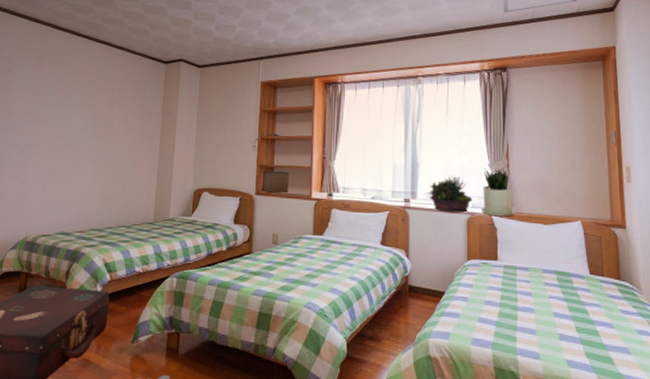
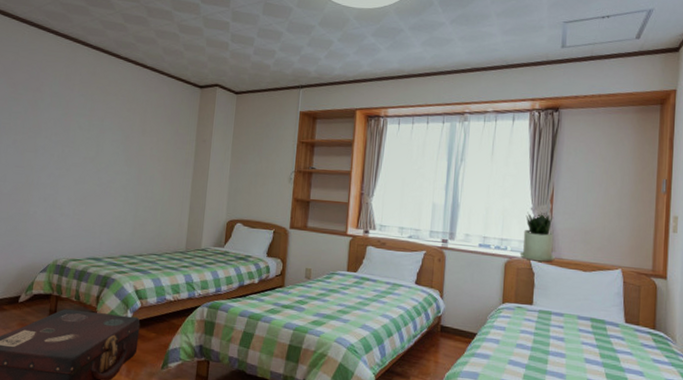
decorative box: present [261,171,288,193] -> none [296,204,324,228]
succulent planter: present [429,175,473,214] -> none [468,217,513,257]

